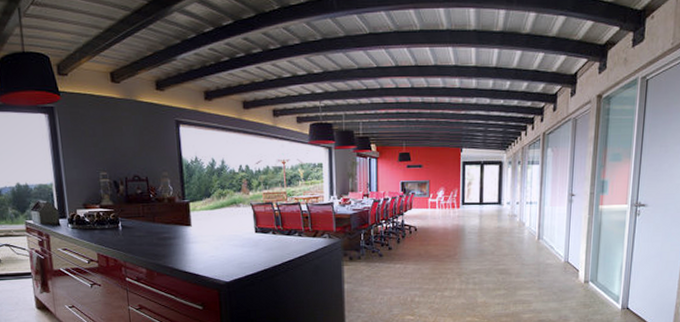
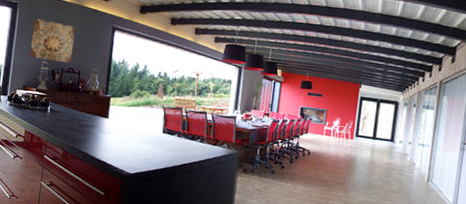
wall art: none [78,122,135,171] -> present [30,18,76,63]

